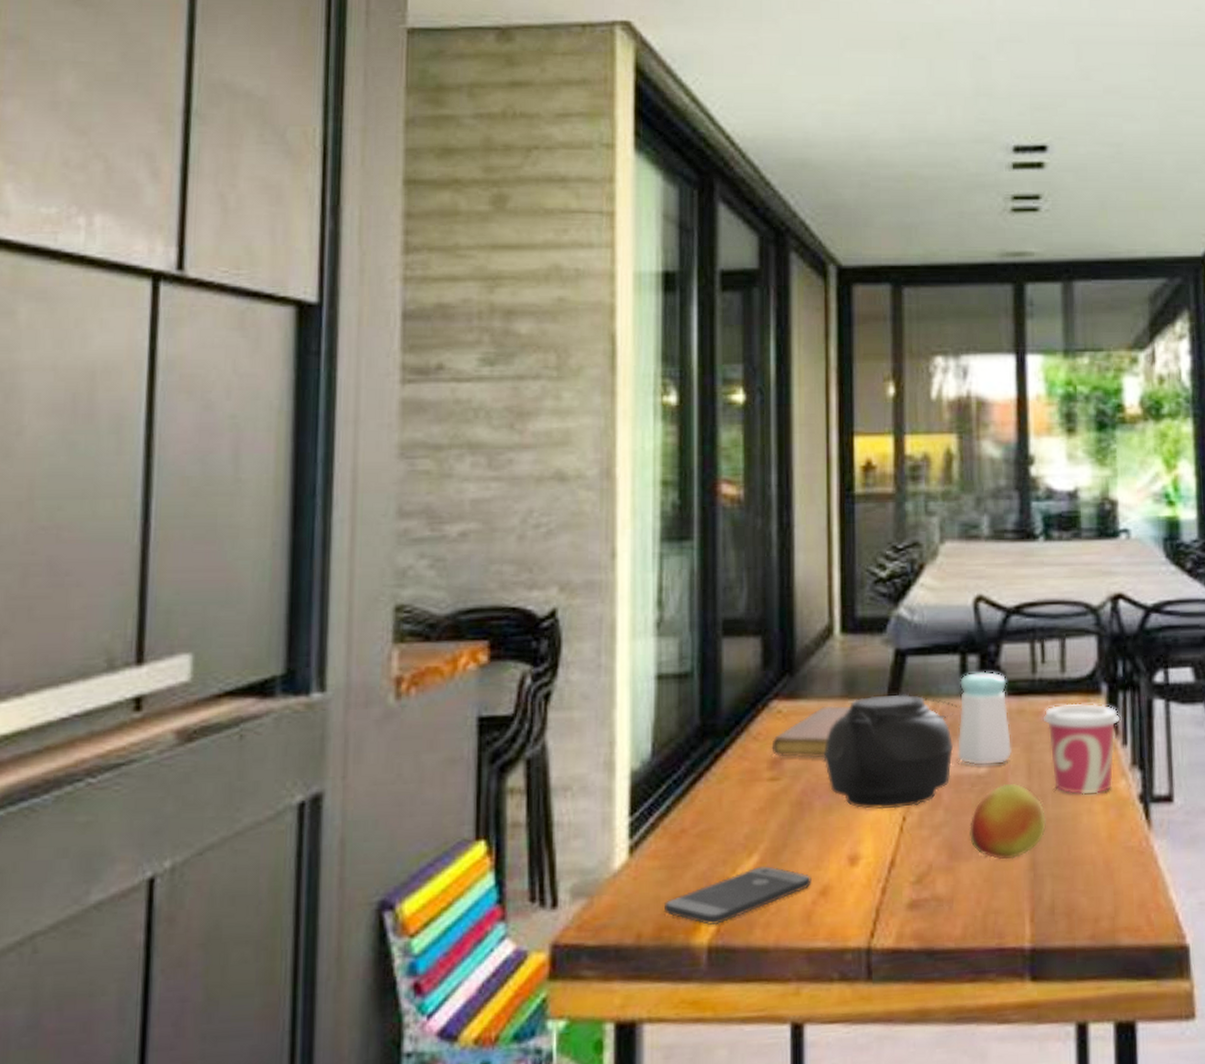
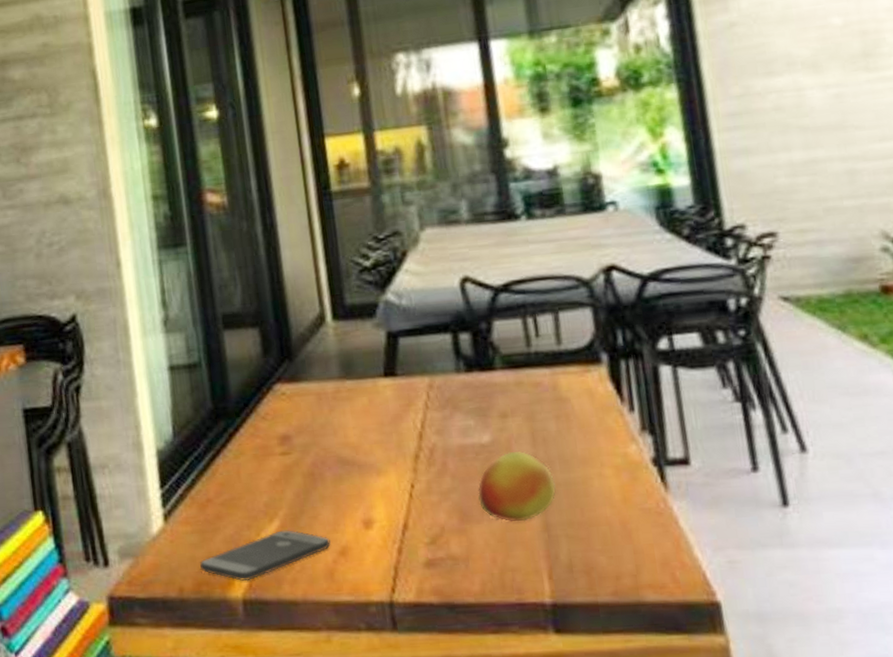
notebook: present [771,705,851,760] -> none [279,385,350,435]
teapot: present [823,691,961,810] -> none [328,370,457,478]
salt shaker: present [957,671,1011,766] -> none [453,347,513,436]
cup: present [1042,702,1121,795] -> none [542,372,625,461]

